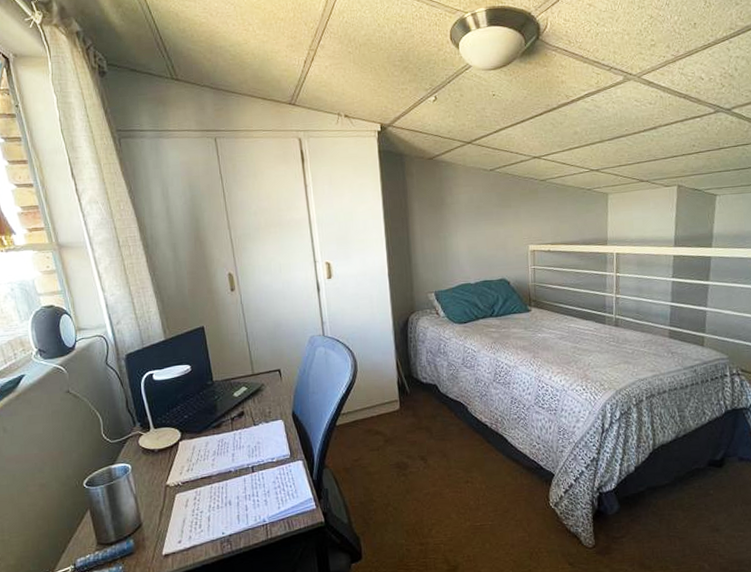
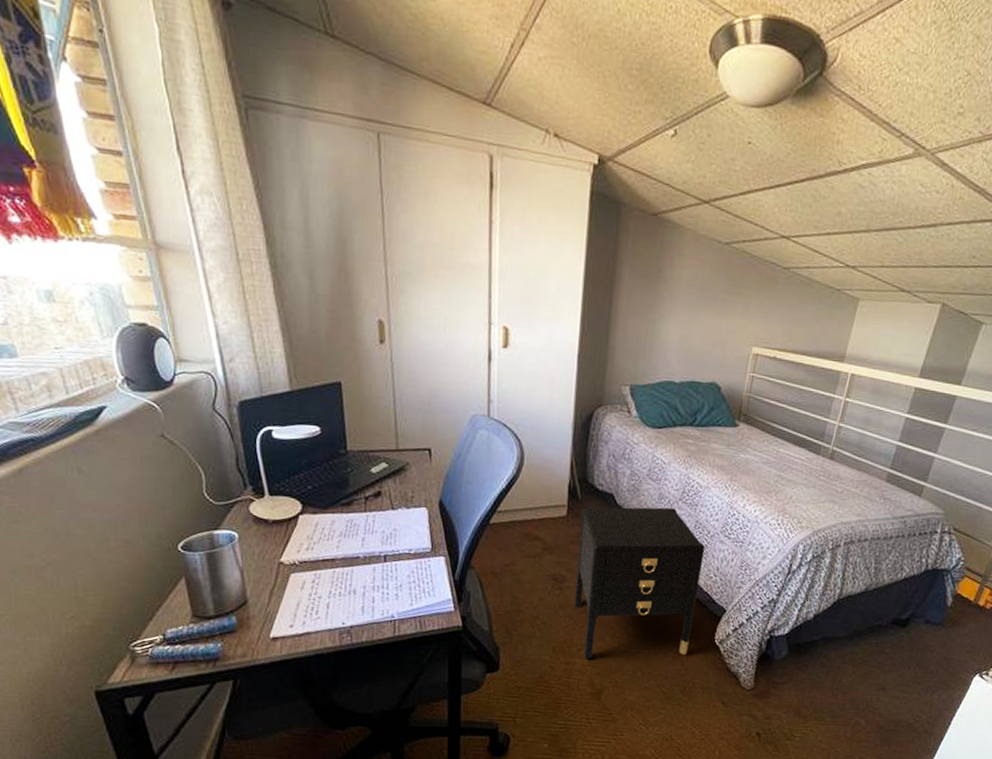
nightstand: none [411,389,528,538] -> present [574,507,705,659]

